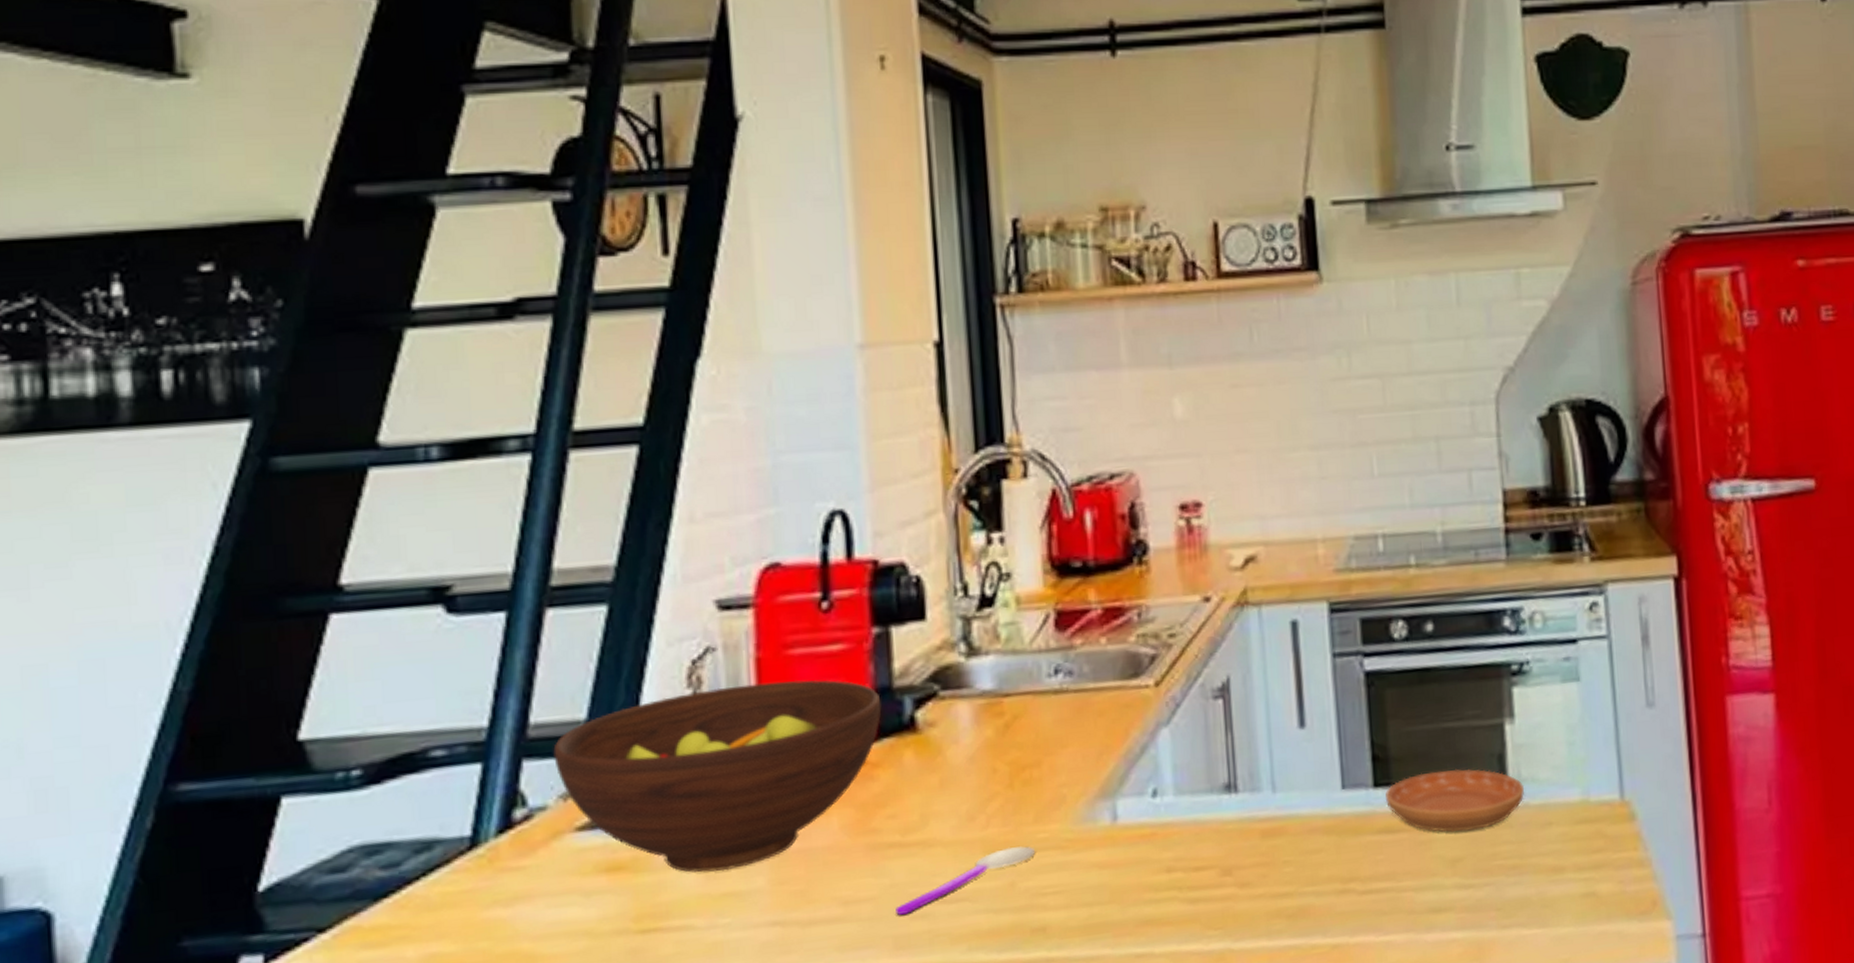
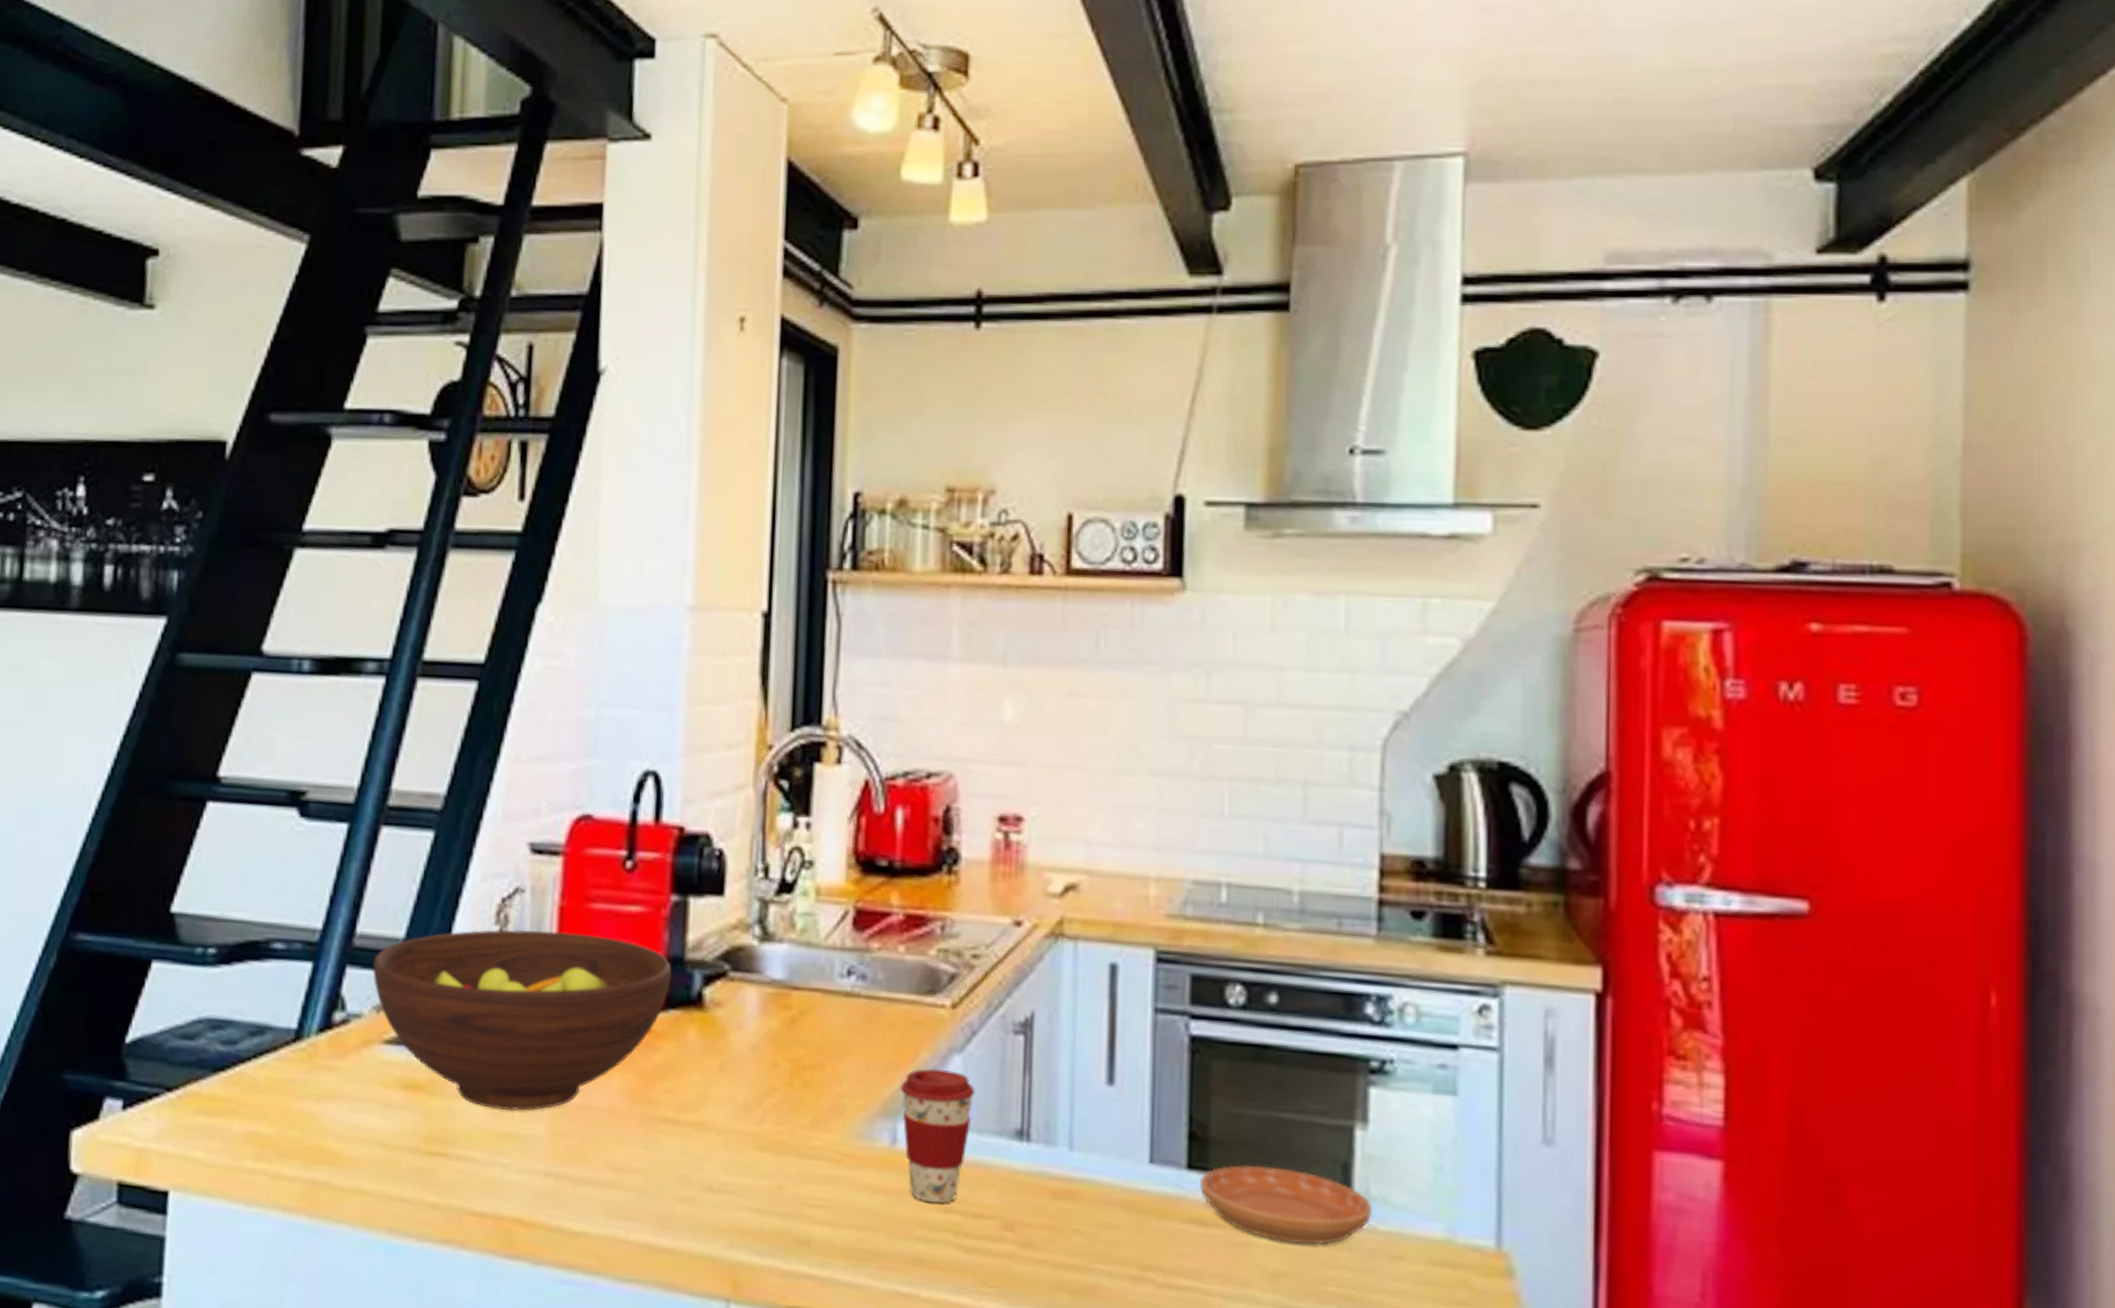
spoon: present [895,846,1036,915] -> none [663,1148,808,1194]
coffee cup: none [1115,743,1184,867] -> present [900,1068,975,1203]

